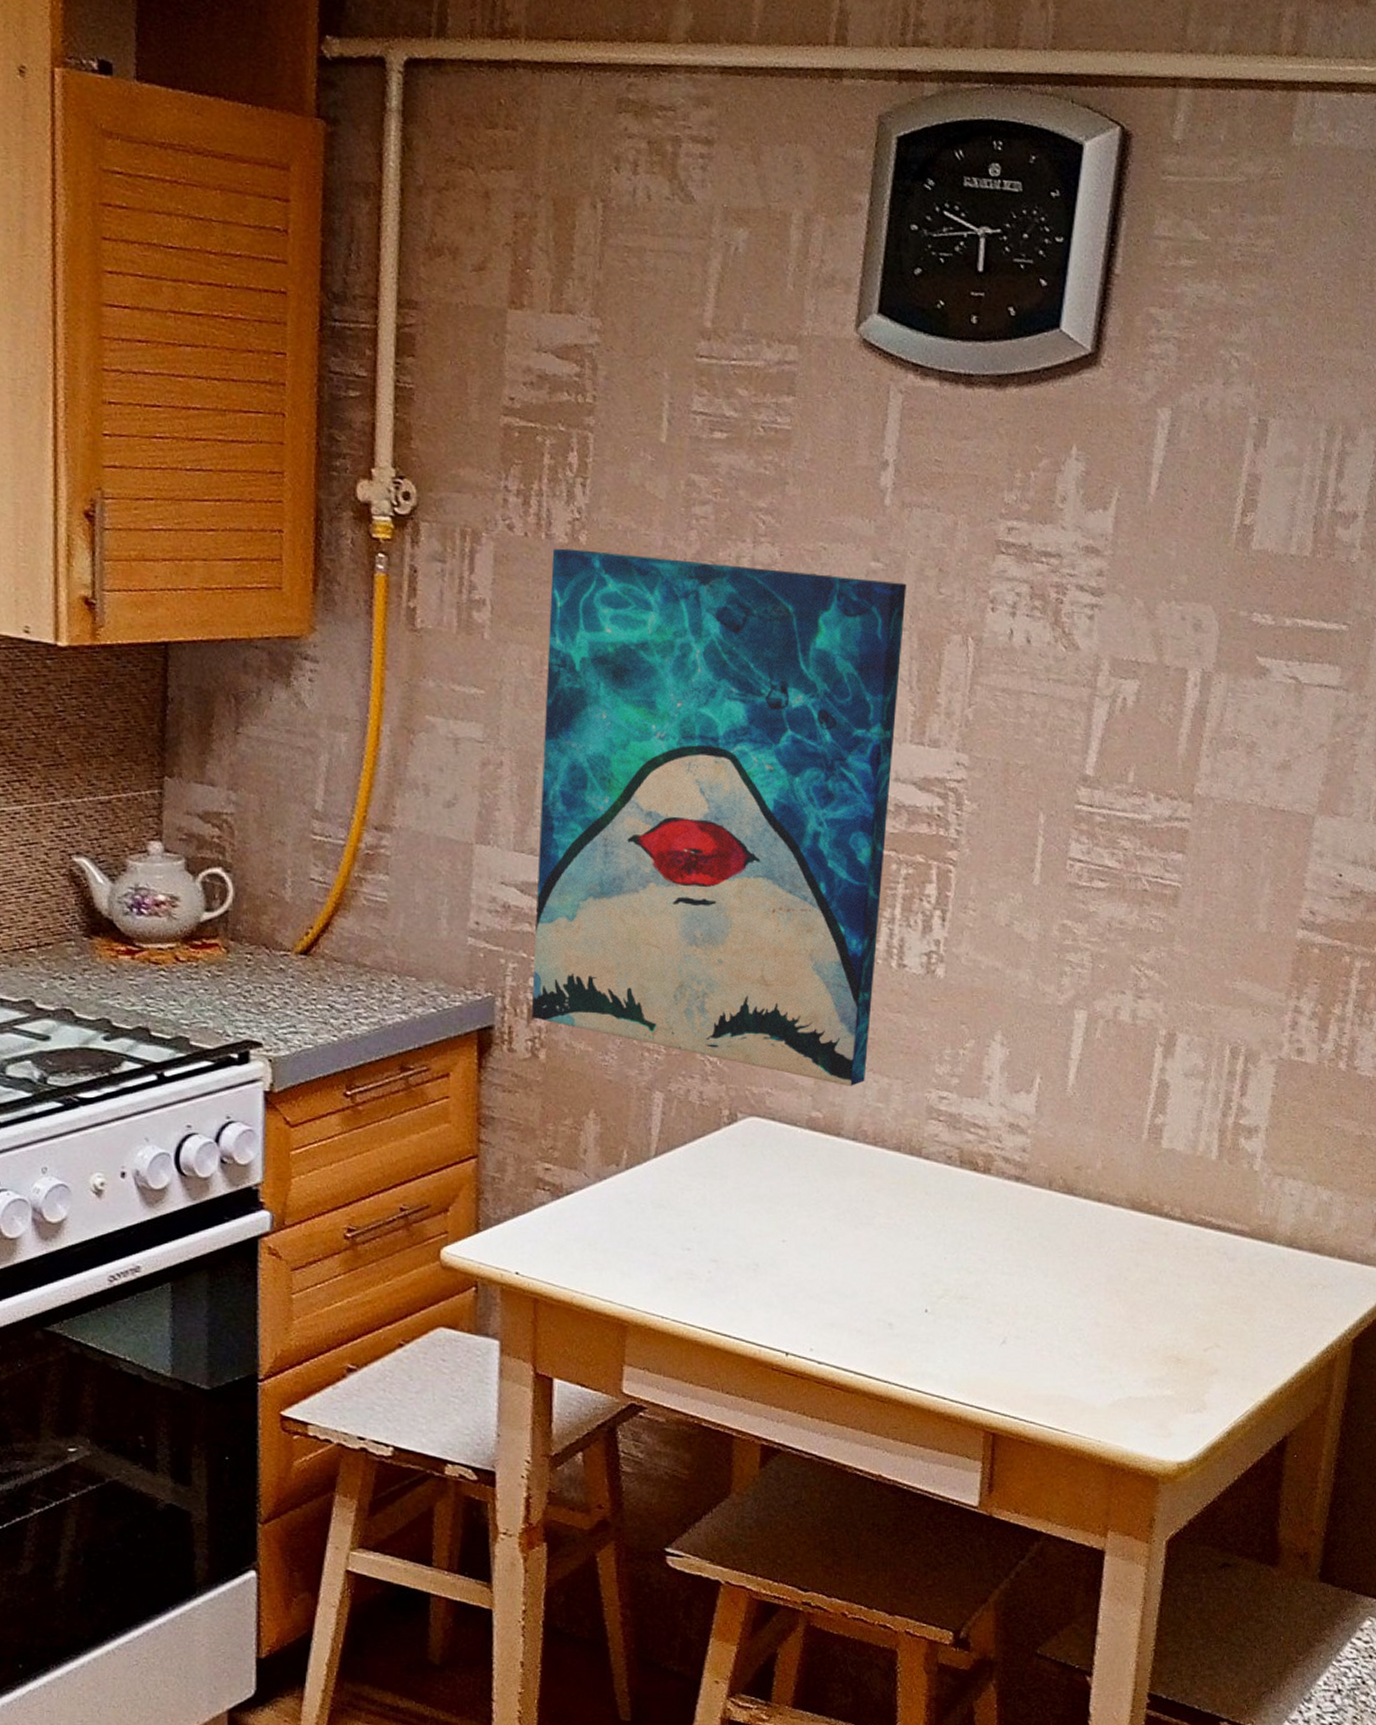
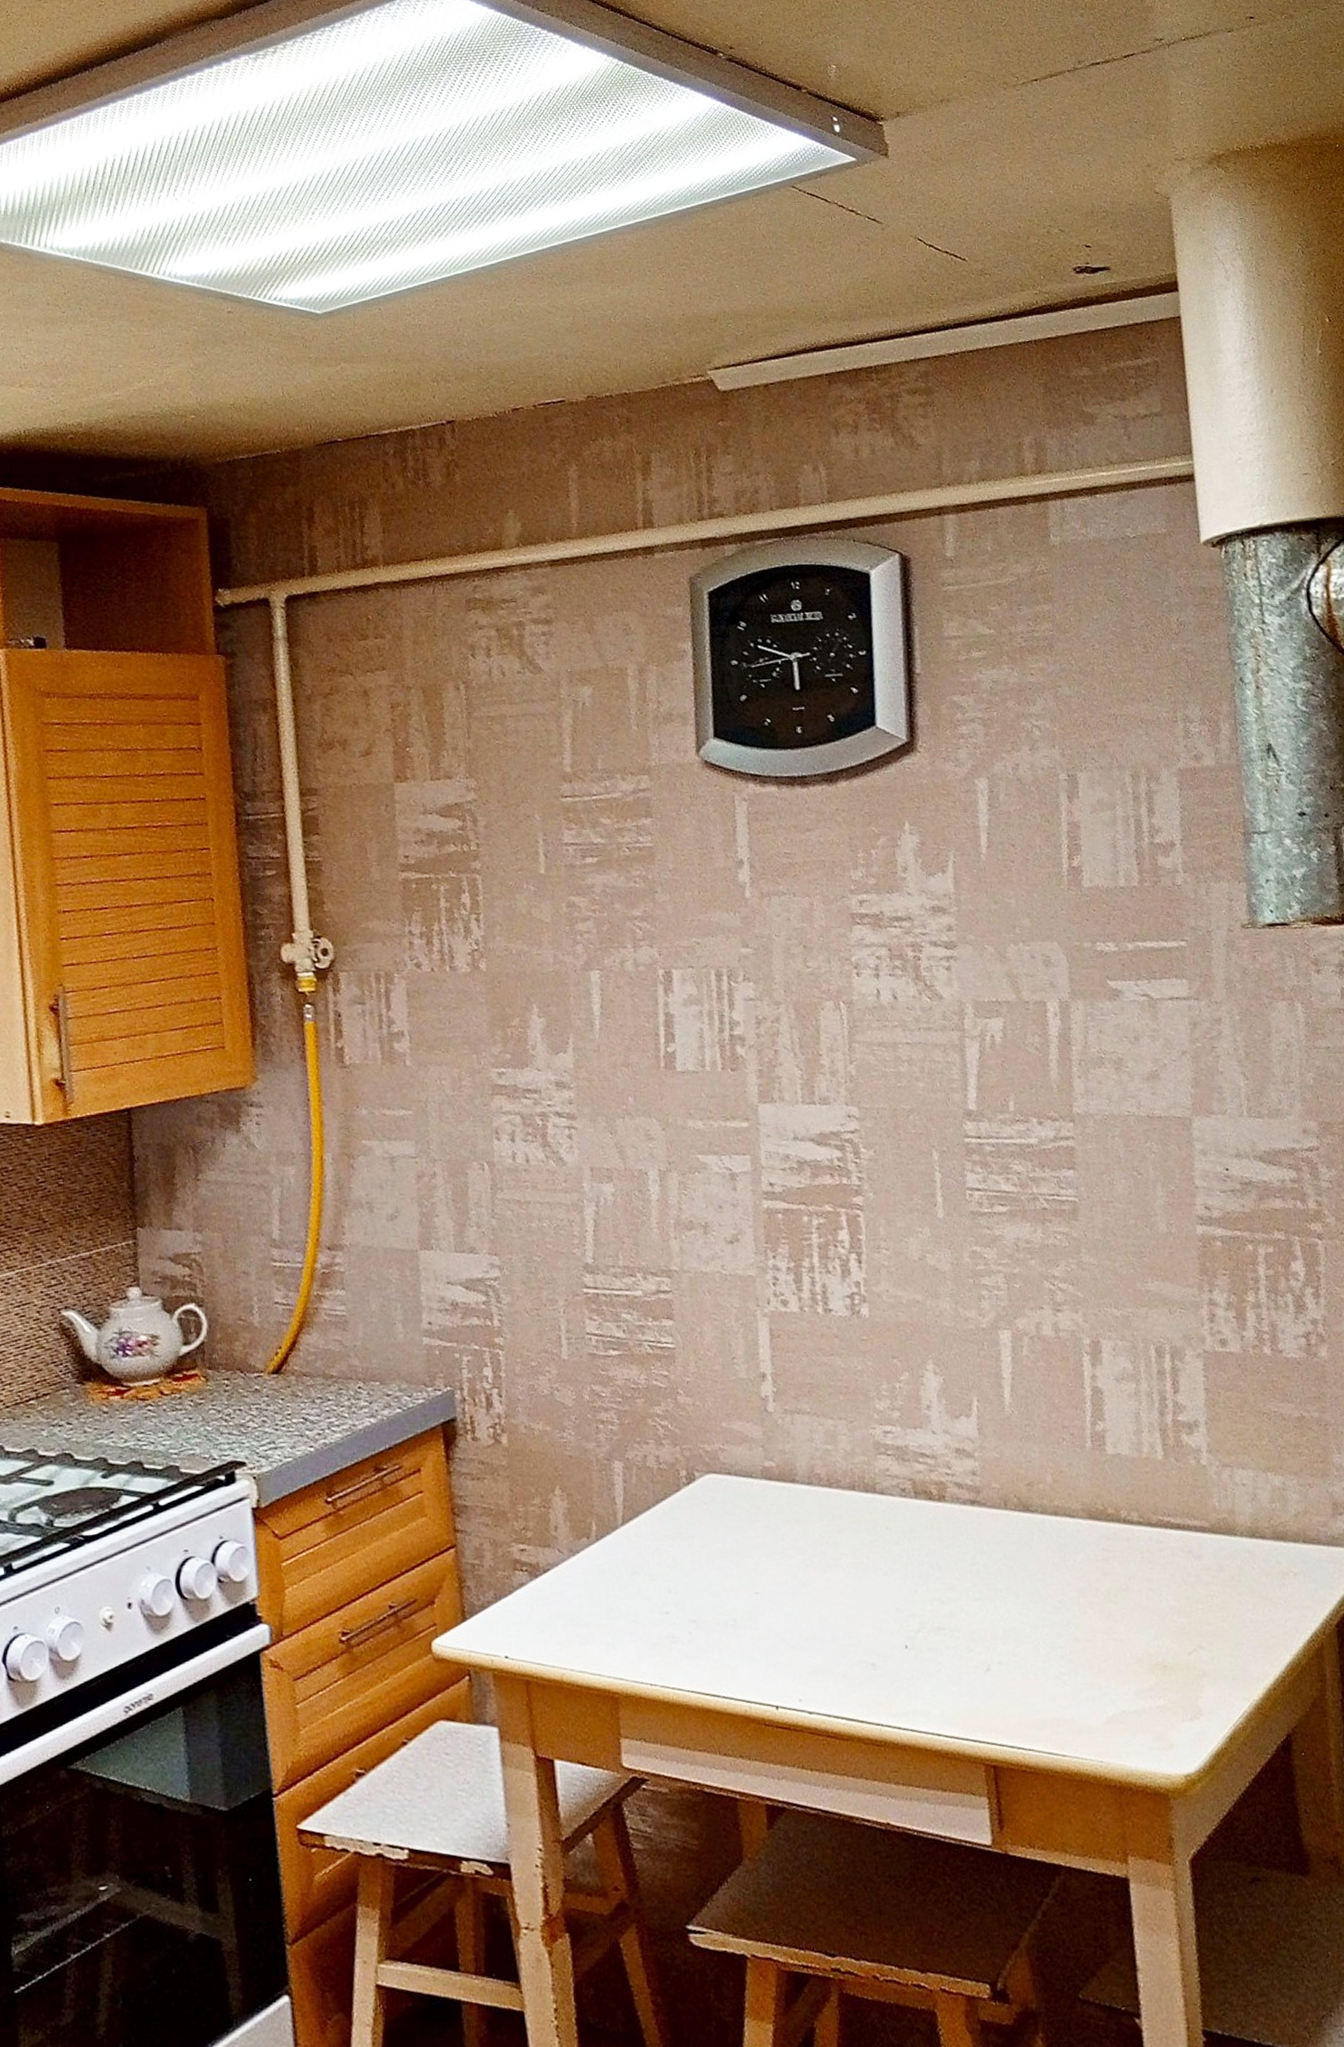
wall art: present [532,548,907,1087] -> none [457,962,810,1433]

